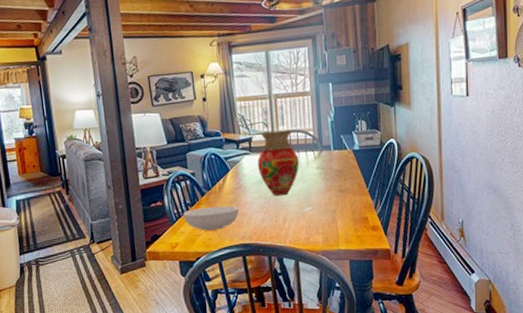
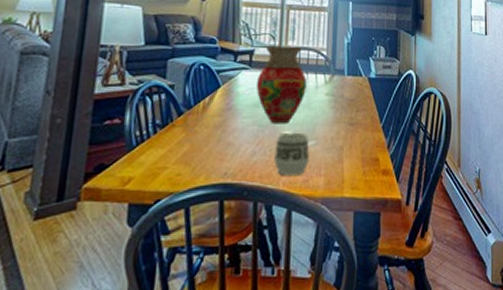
serving bowl: present [183,206,239,231] -> none [147,130,224,163]
cup: none [279,201,308,235] -> present [274,132,309,175]

